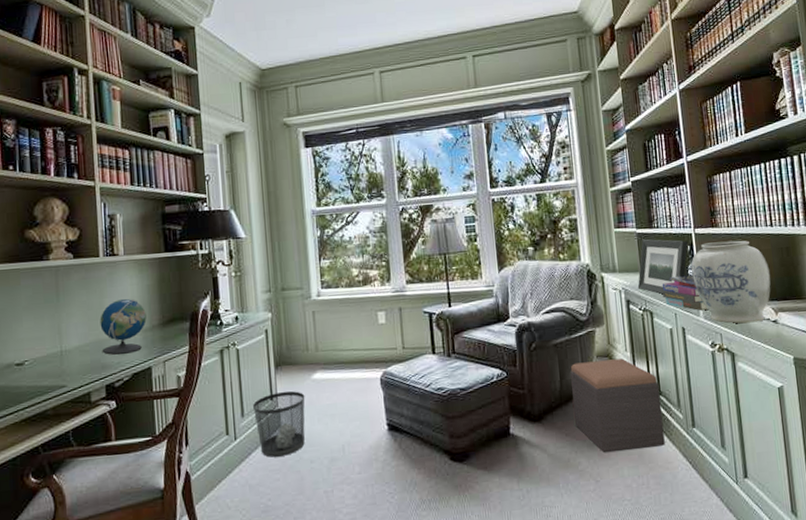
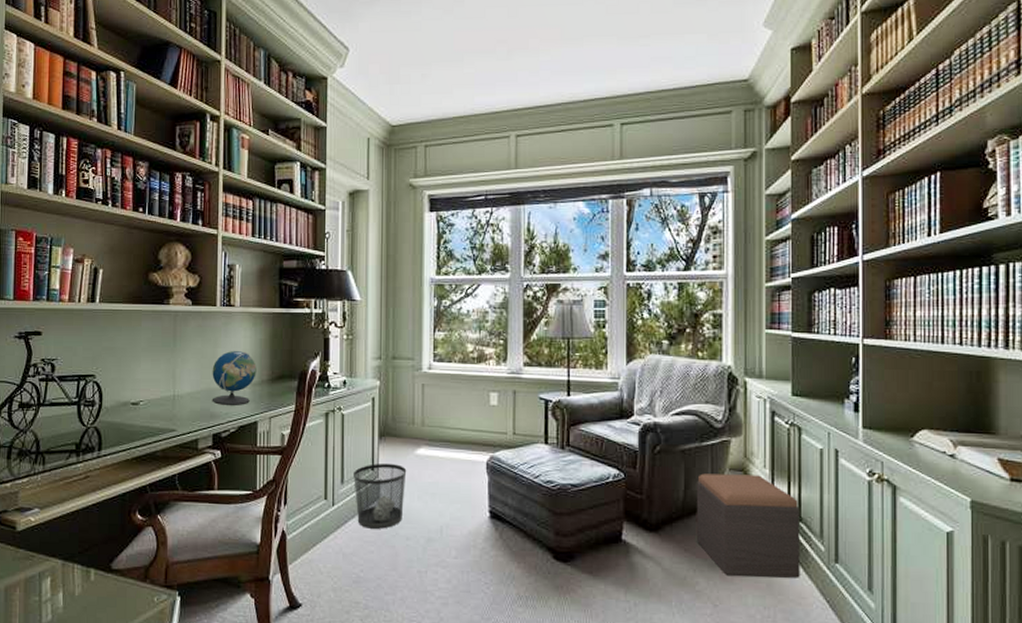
picture frame: present [637,239,688,295] -> none [786,344,853,410]
books: present [662,274,709,311] -> none [816,390,871,434]
vase: present [691,240,771,324] -> none [854,356,953,454]

